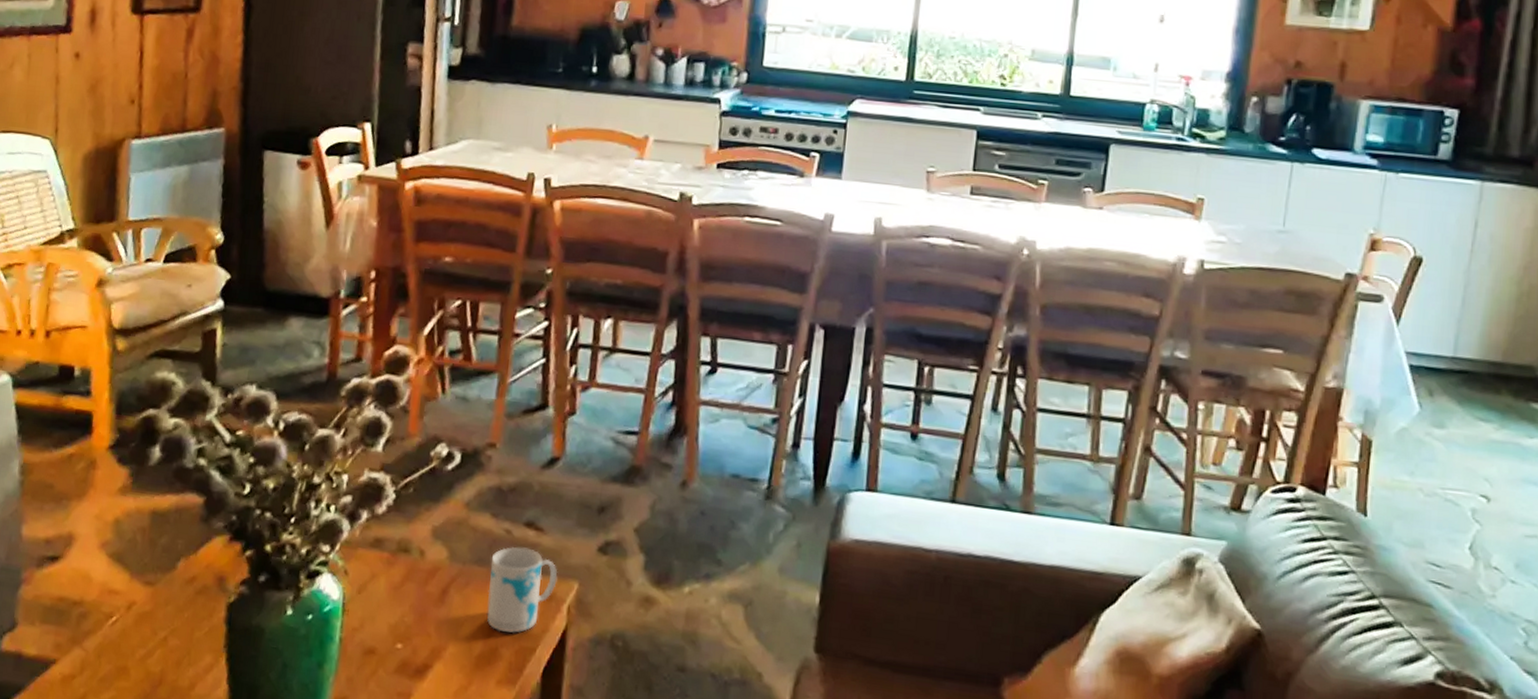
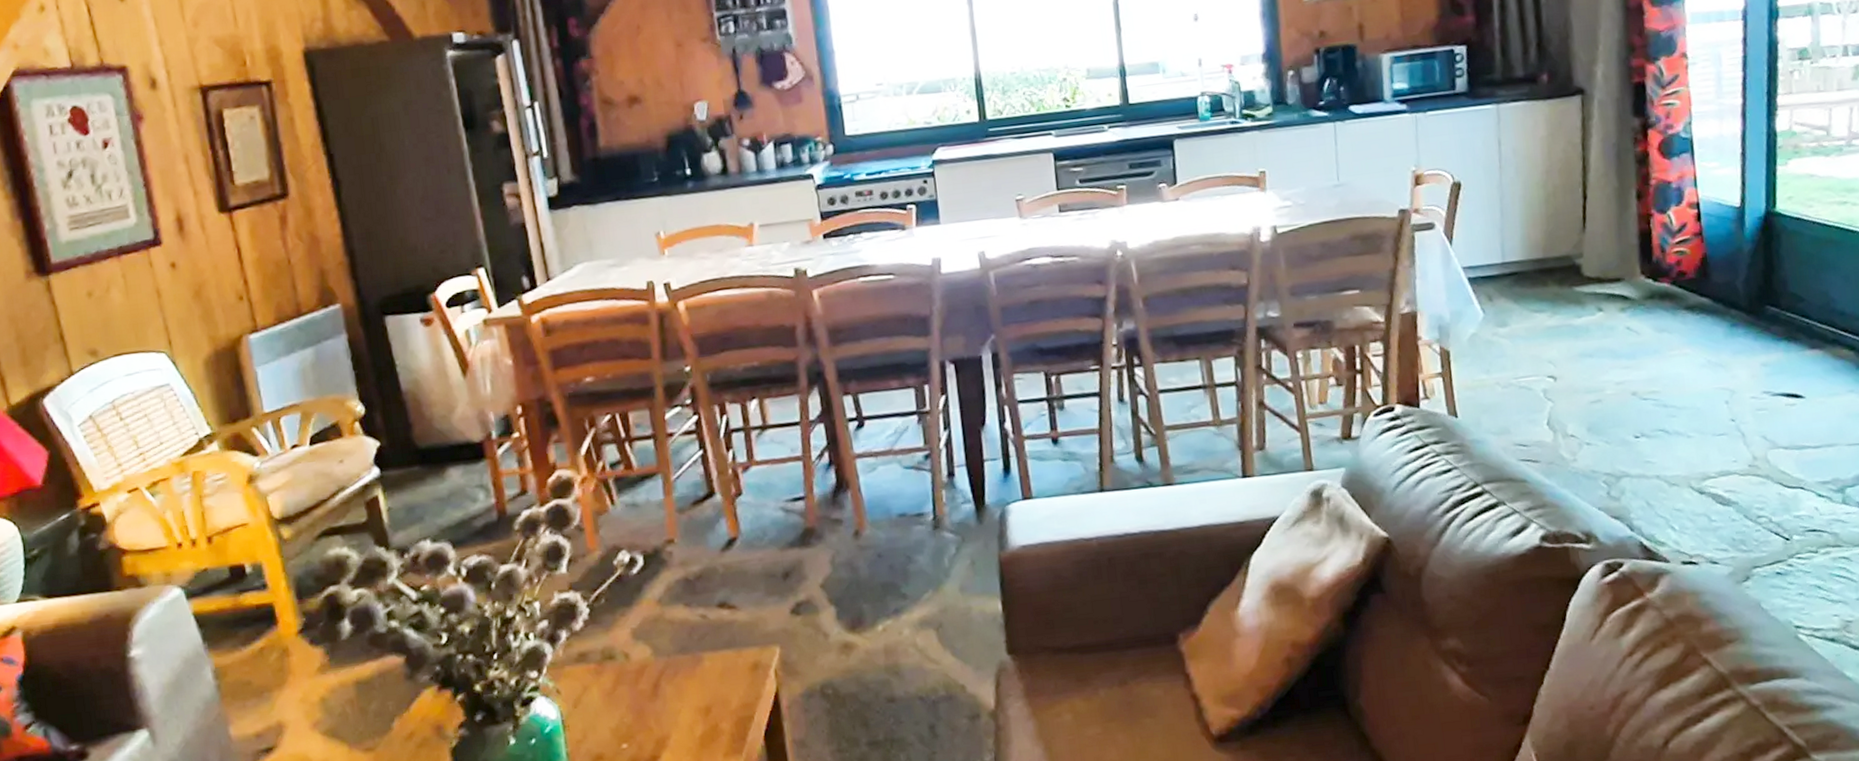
mug: present [487,546,558,633] -> none [693,627,759,710]

